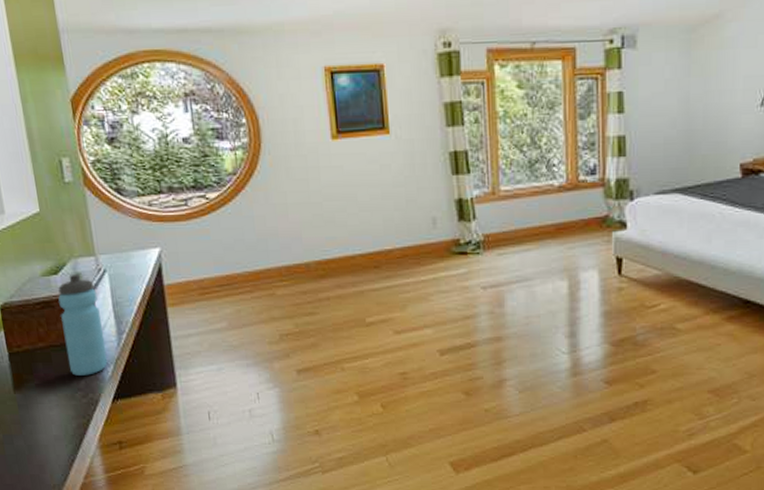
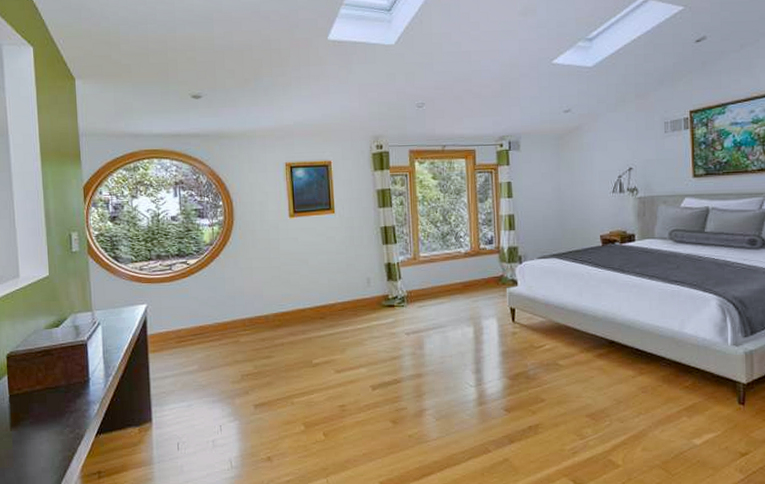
water bottle: present [58,273,108,376] -> none [57,326,95,414]

